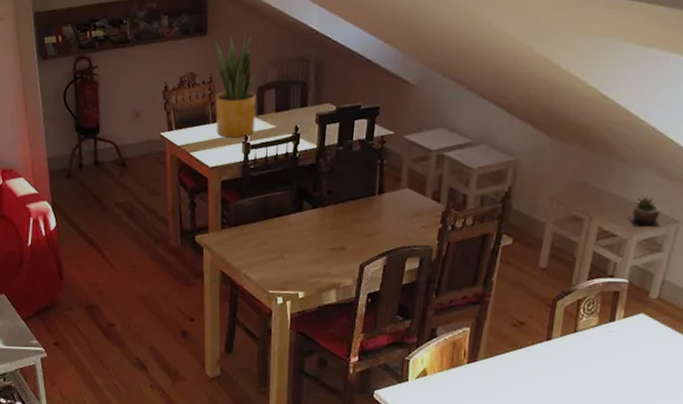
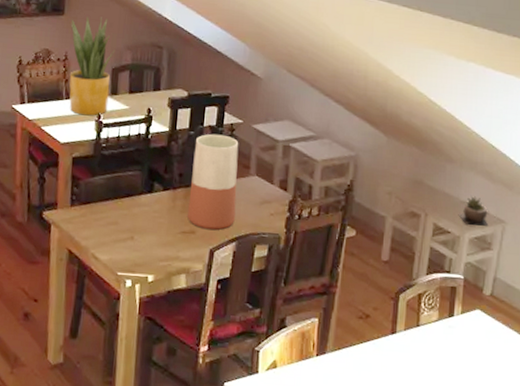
vase: none [337,148,390,246] -> present [187,134,239,230]

